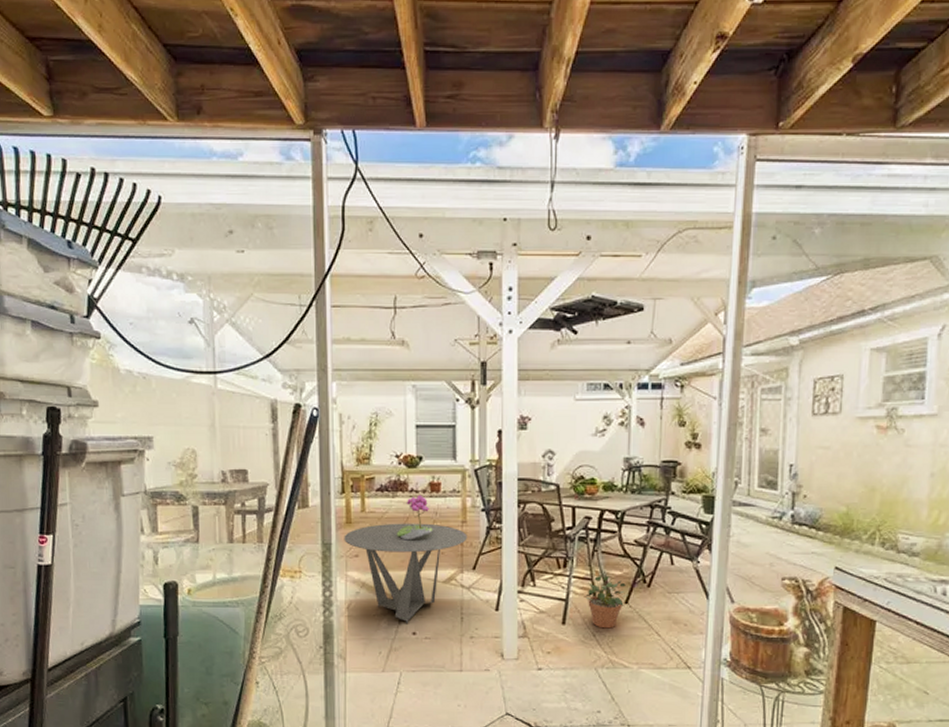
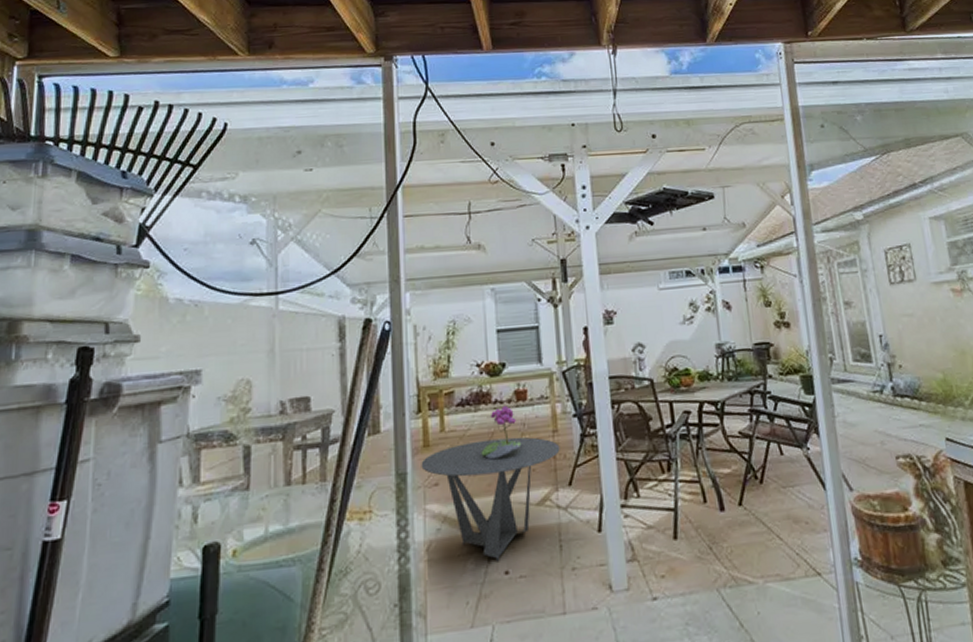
potted plant: present [584,576,628,629] -> none [694,476,741,539]

